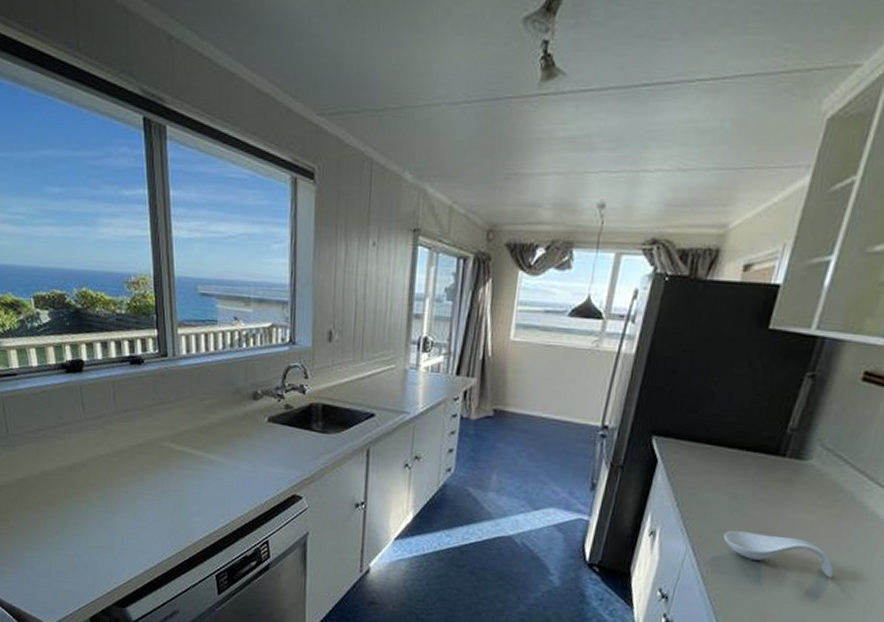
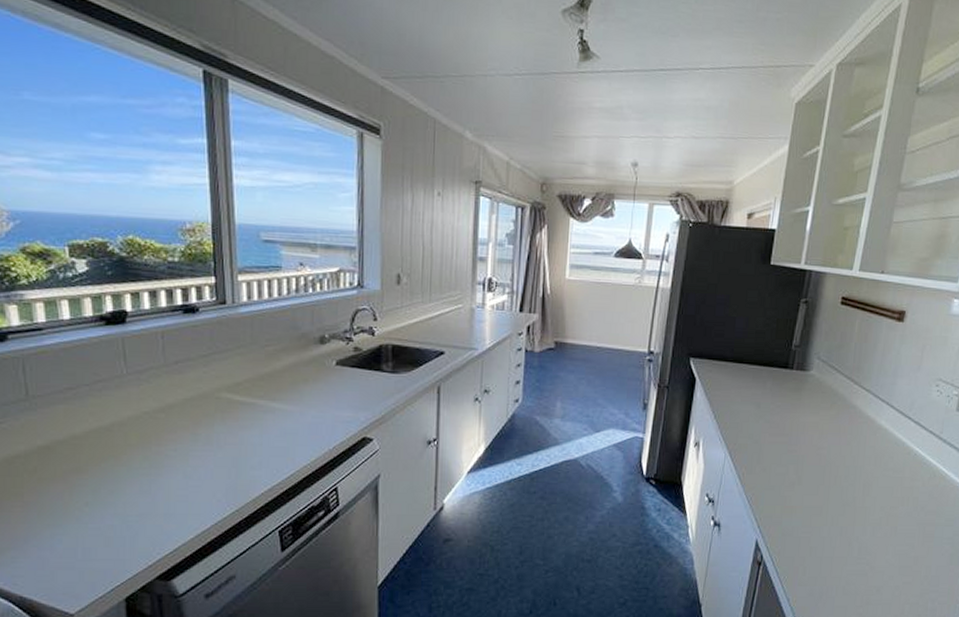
spoon rest: present [723,531,834,579] -> none [753,436,838,469]

